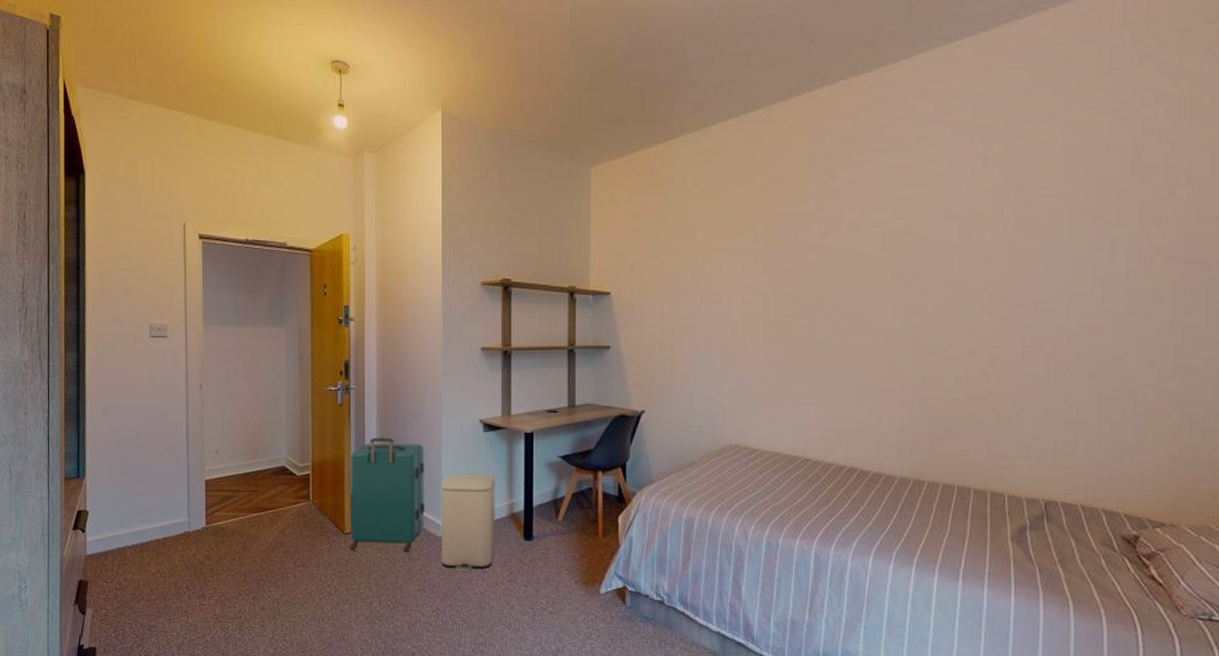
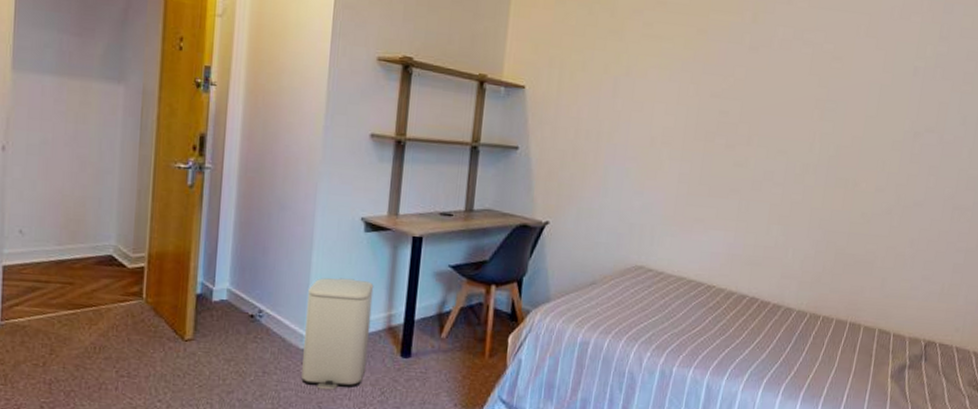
suitcase: present [349,437,425,552] -> none [189,228,292,365]

